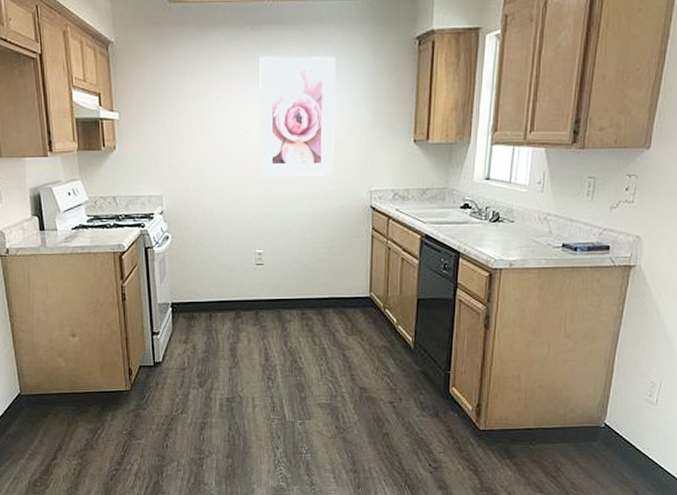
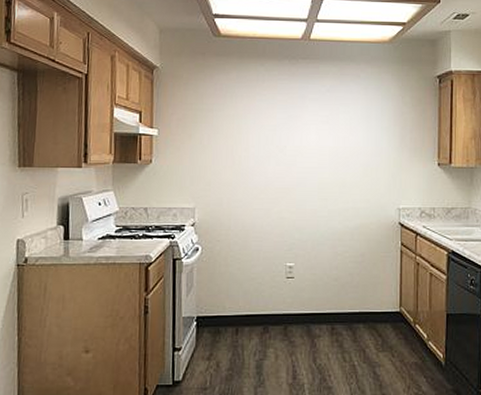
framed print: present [259,56,336,177] -> none [293,86,366,193]

